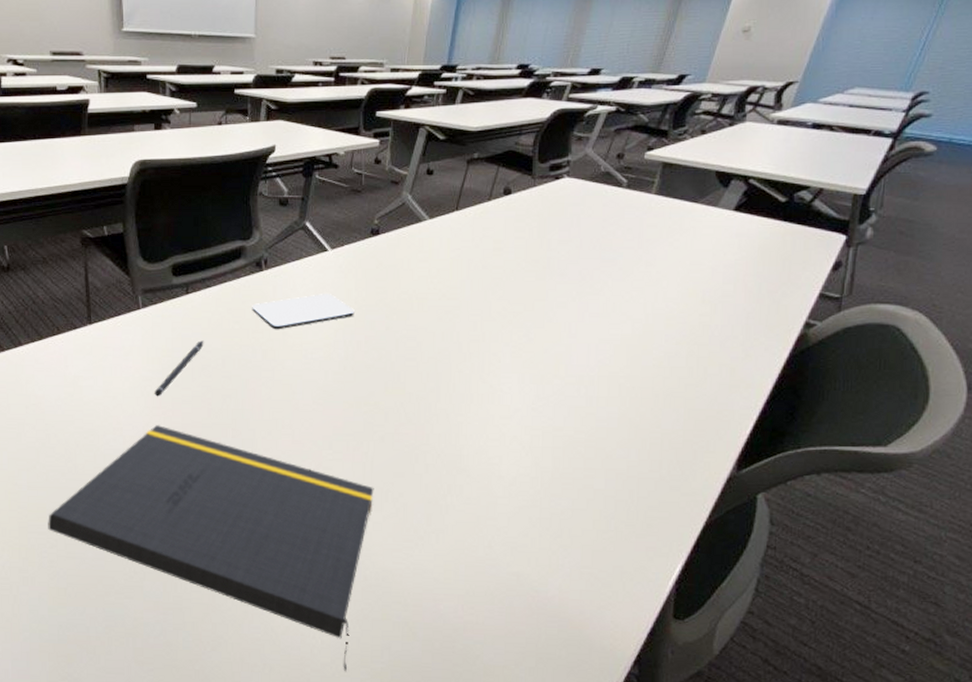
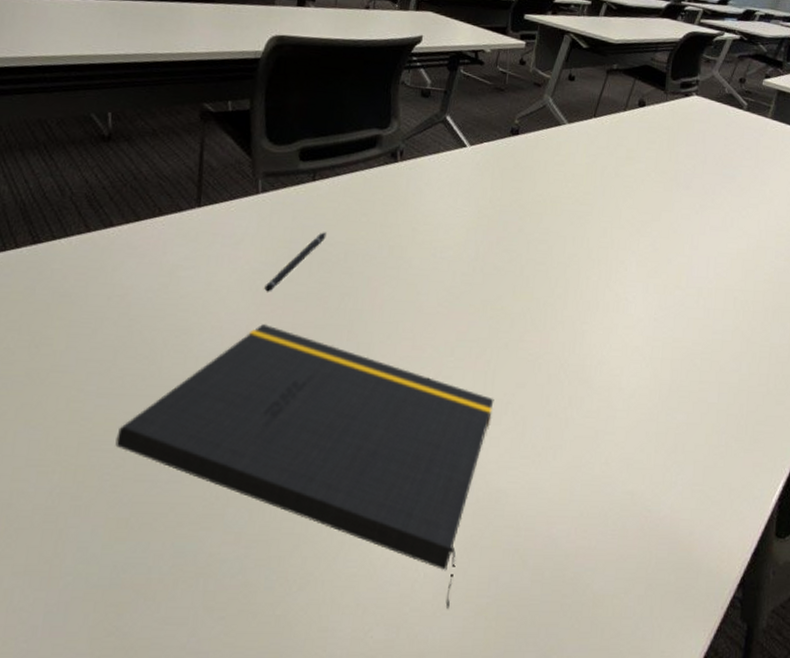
smartphone: present [252,294,355,330] -> none [382,190,489,226]

